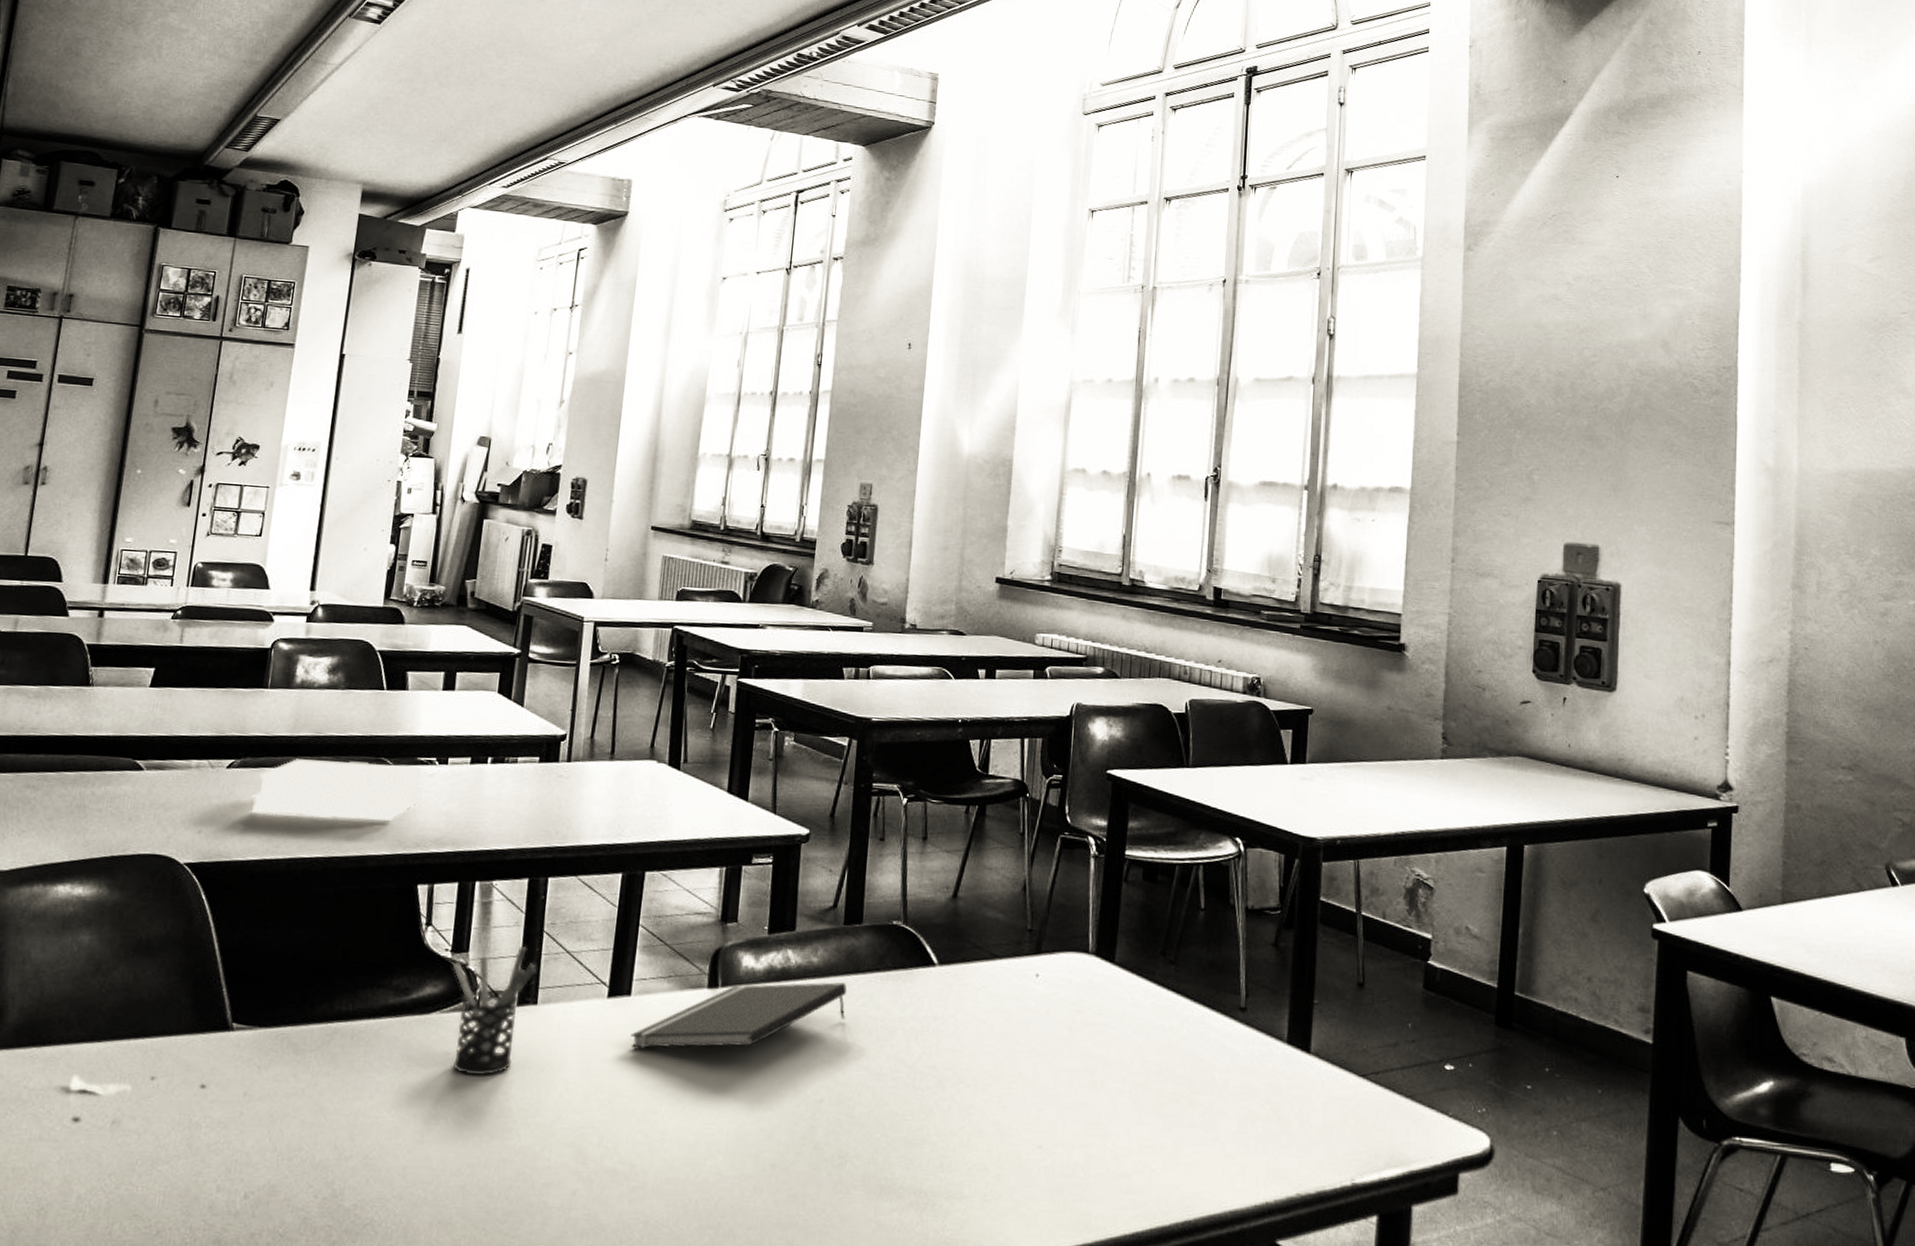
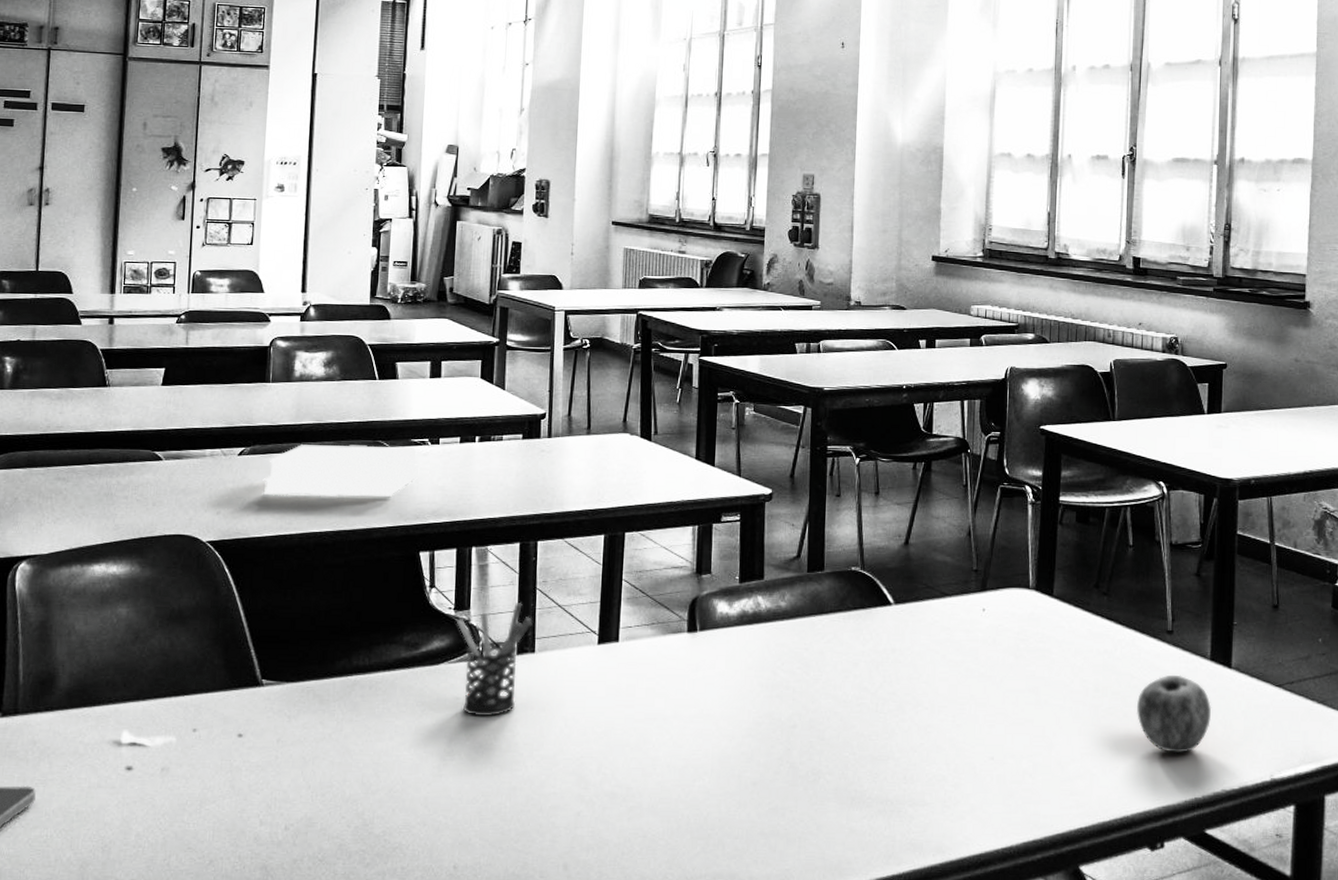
notepad: present [630,982,847,1049] -> none [620,623,813,687]
apple: none [1203,1058,1288,1150] -> present [1137,674,1212,754]

